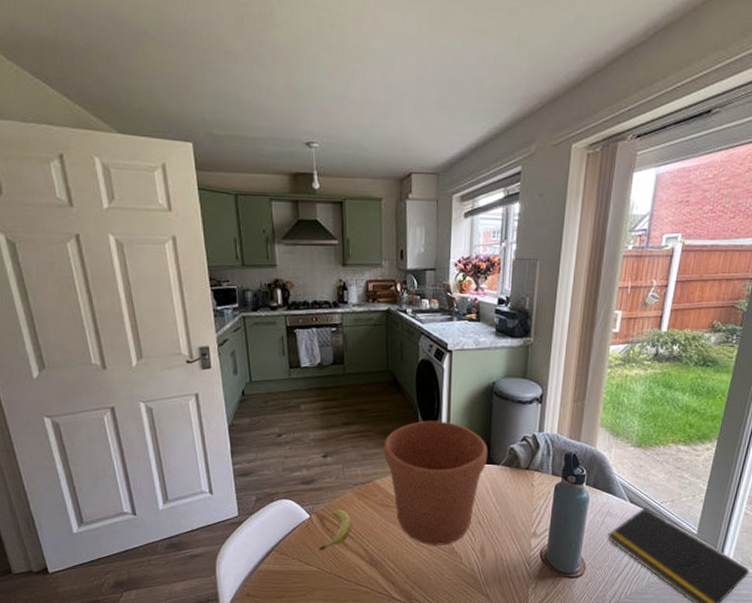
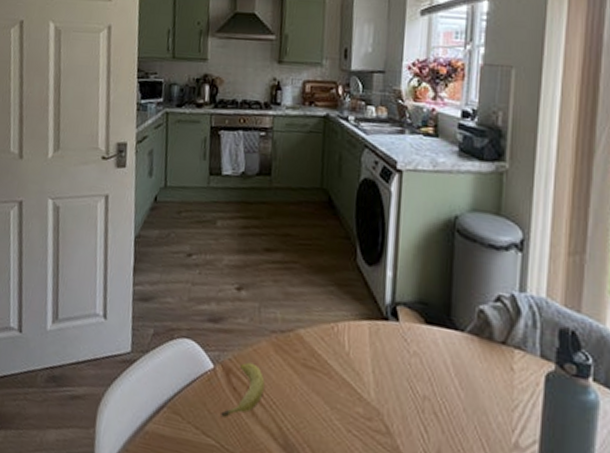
flower pot: present [383,420,488,545] -> none [311,257,449,440]

